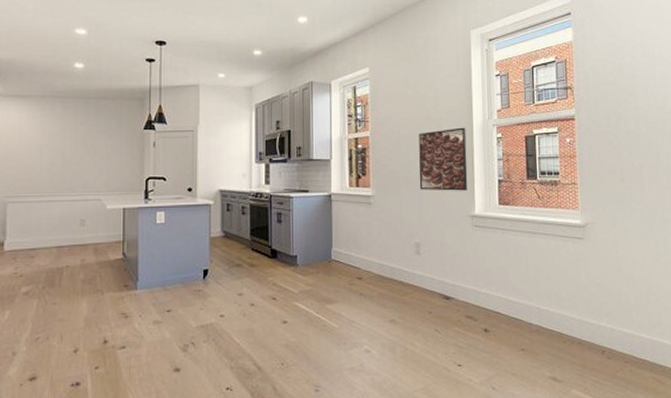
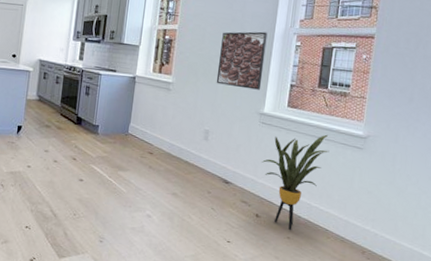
house plant: none [481,228,550,340] -> present [261,134,330,230]

